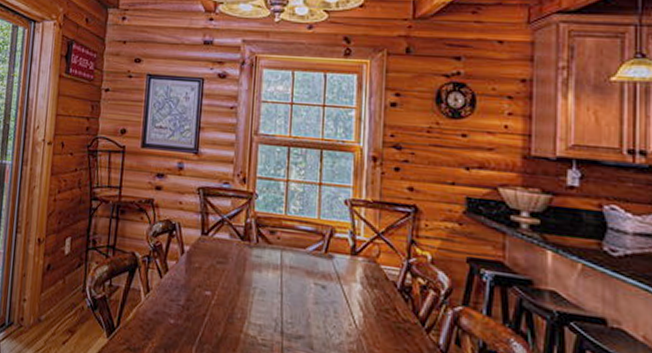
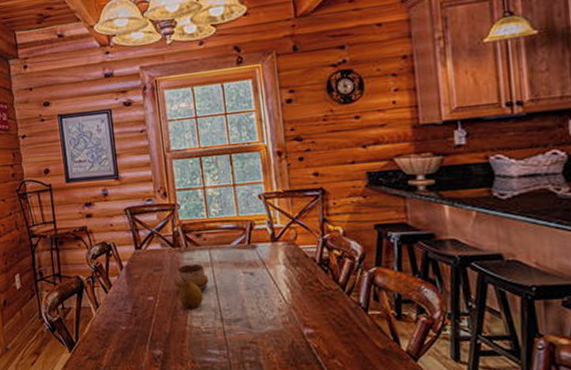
decorative bowl: none [237,262,276,297] -> present [175,263,209,292]
fruit: none [238,275,266,315] -> present [178,276,203,310]

